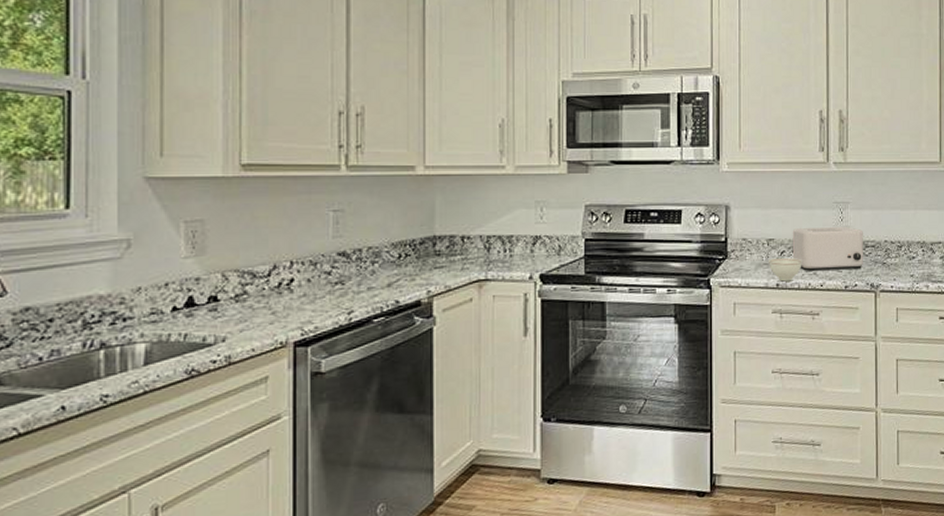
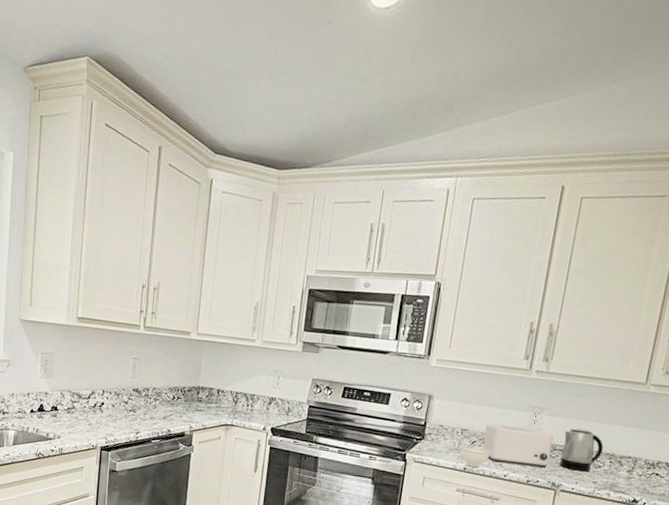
kettle: none [874,219,913,266] -> present [559,428,604,472]

